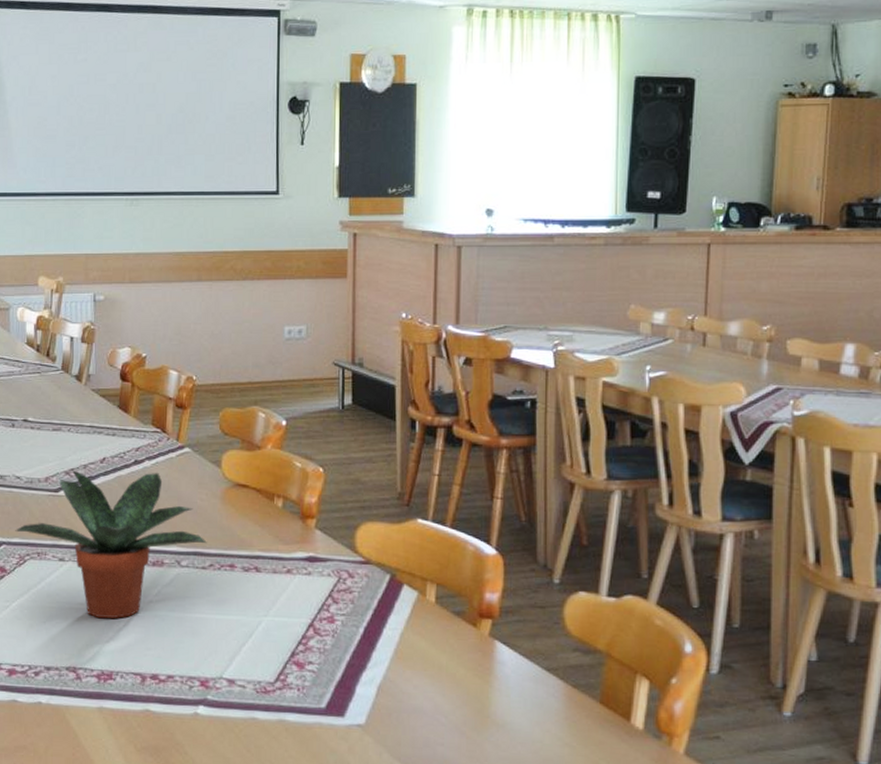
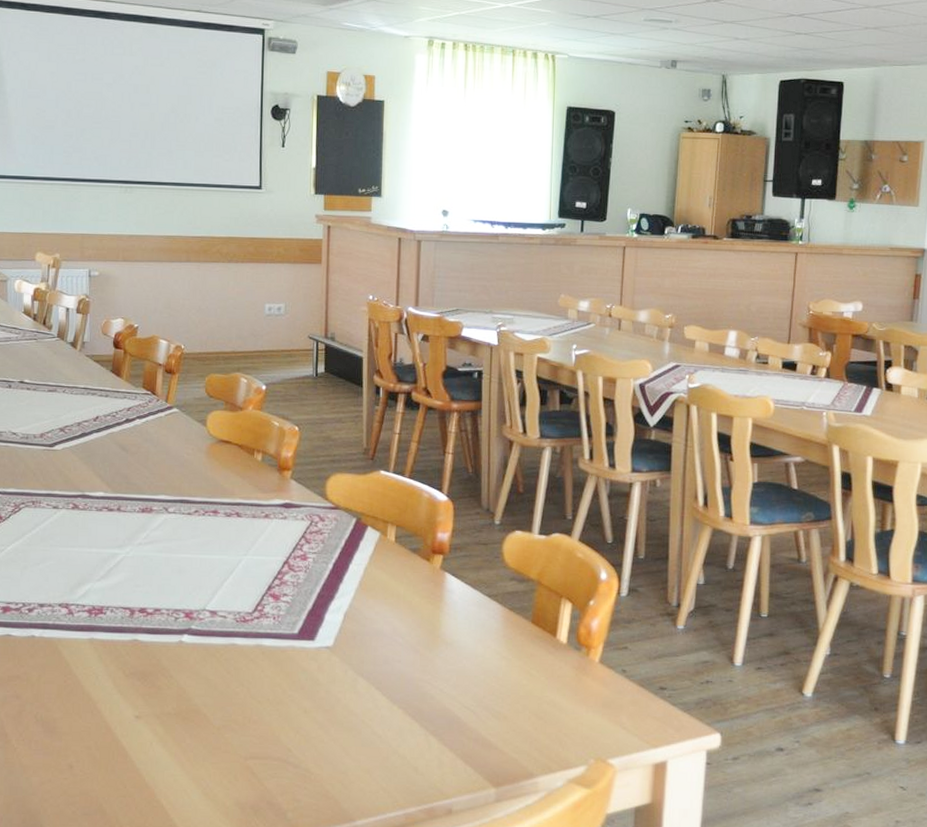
potted plant: present [15,470,207,618] -> none [11,427,193,559]

